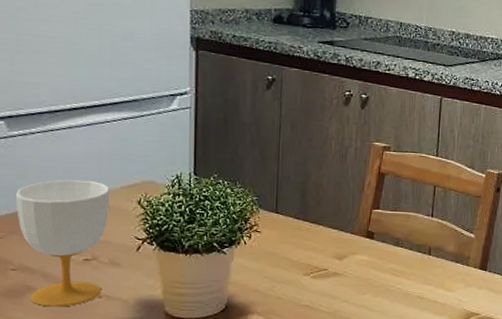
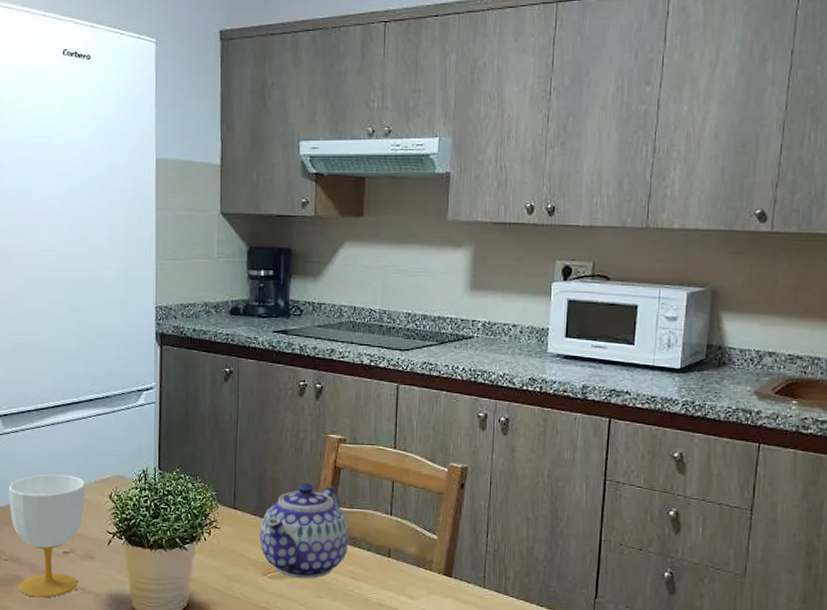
teapot: none [303,188,392,278] -> present [260,483,349,579]

